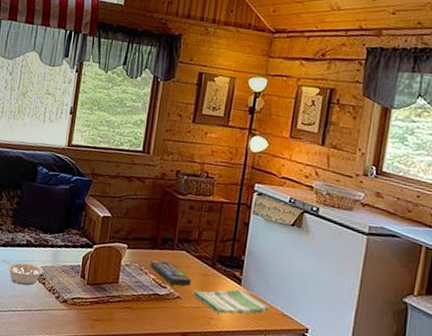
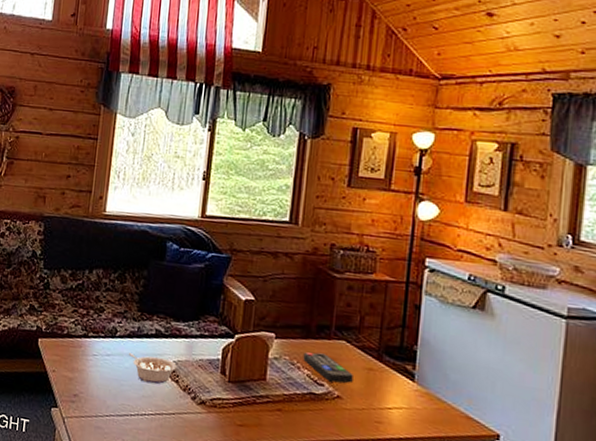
dish towel: present [192,289,270,314] -> none [355,386,451,417]

